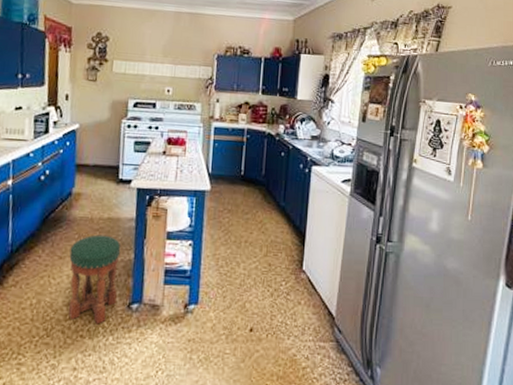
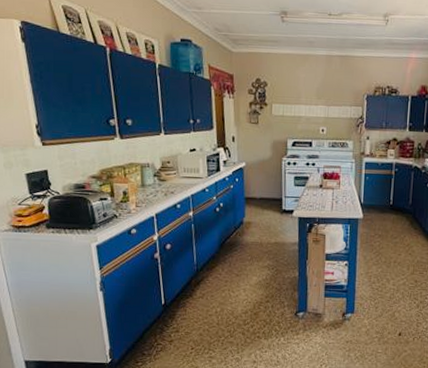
stool: present [68,234,121,325] -> none [244,256,287,328]

